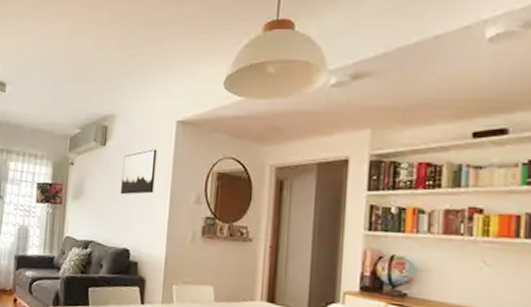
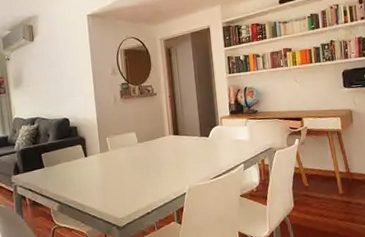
wall art: present [121,149,157,195] -> none [50,38,79,78]

